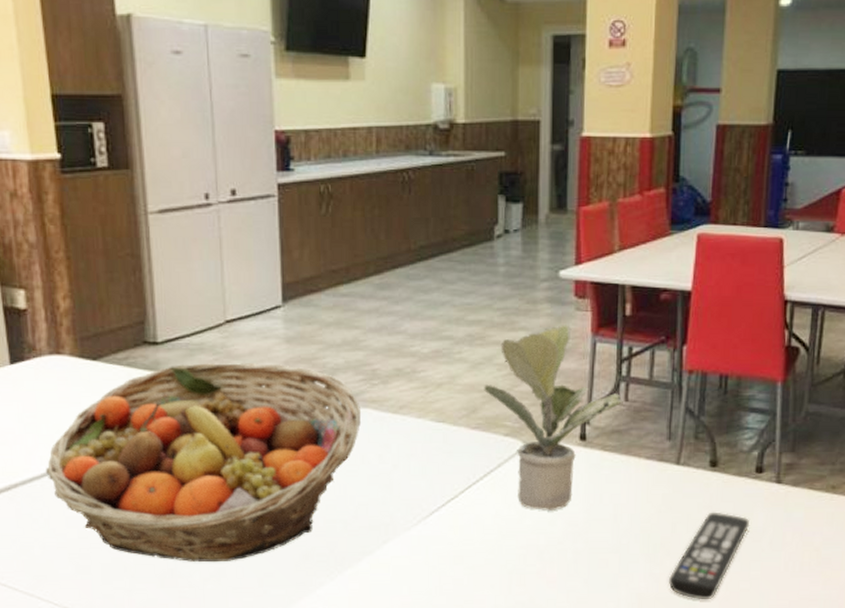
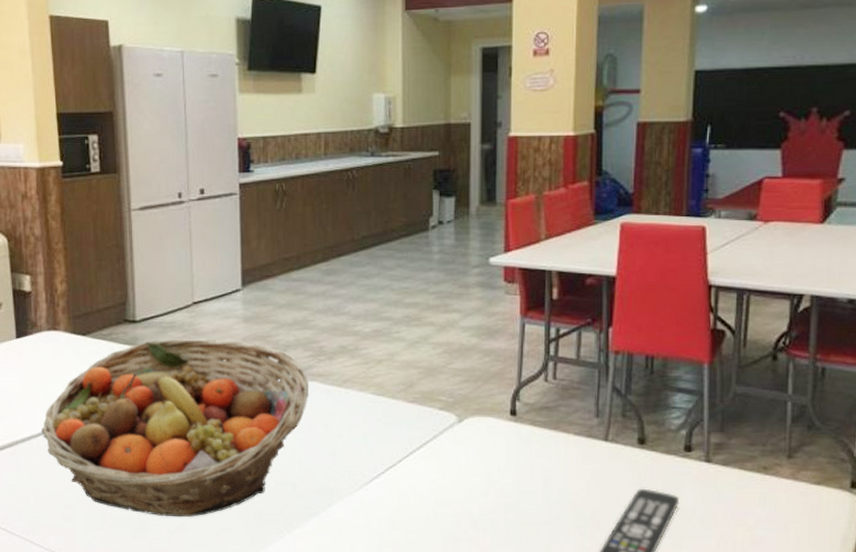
potted plant: present [484,323,623,512] -> none [420,306,552,482]

